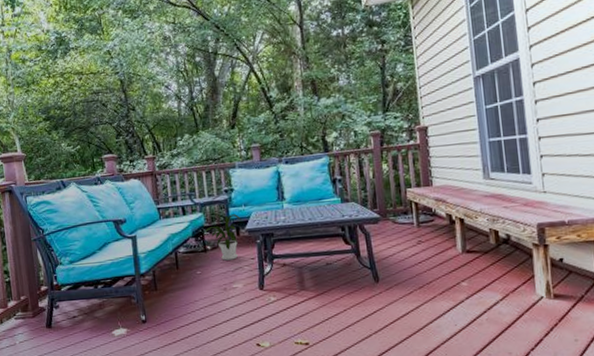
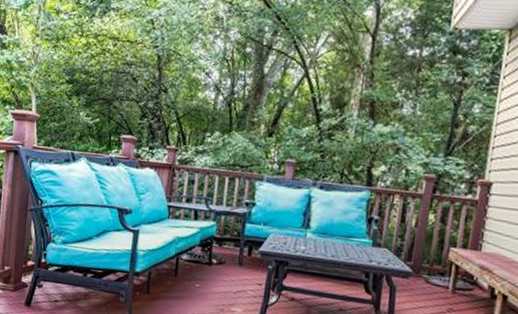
house plant: present [204,211,242,261] -> none [213,222,257,281]

